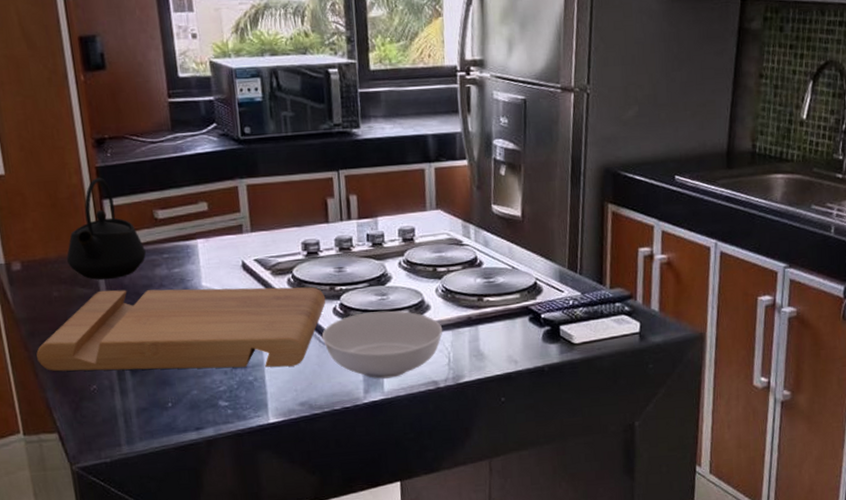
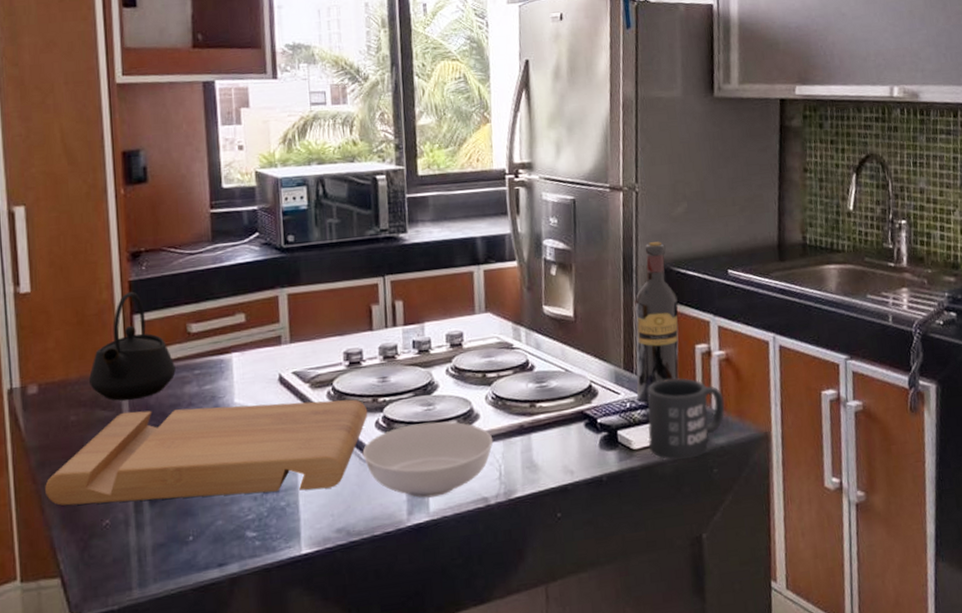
wine bottle: none [579,145,624,302] -> present [634,241,680,404]
mug: none [588,279,663,355] -> present [647,378,725,460]

